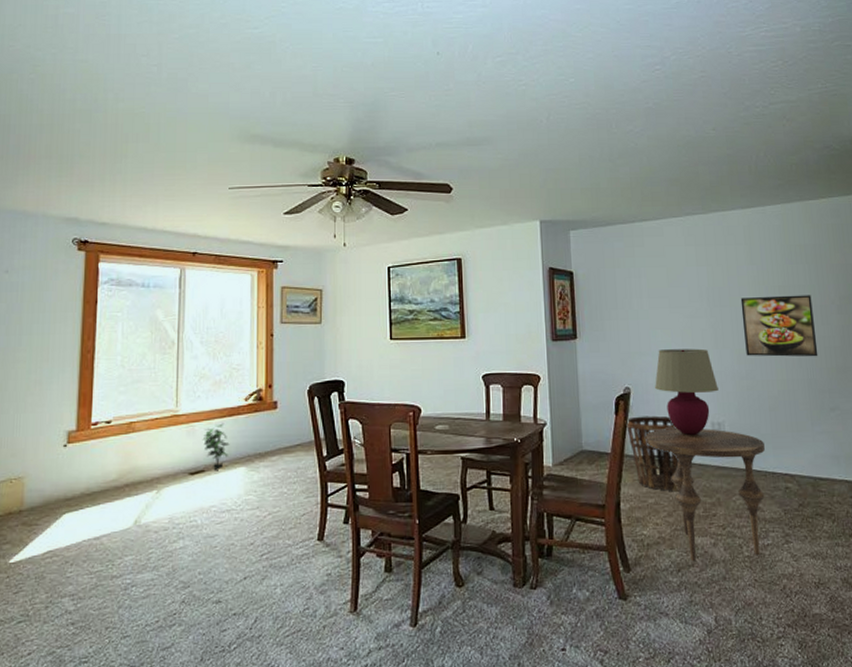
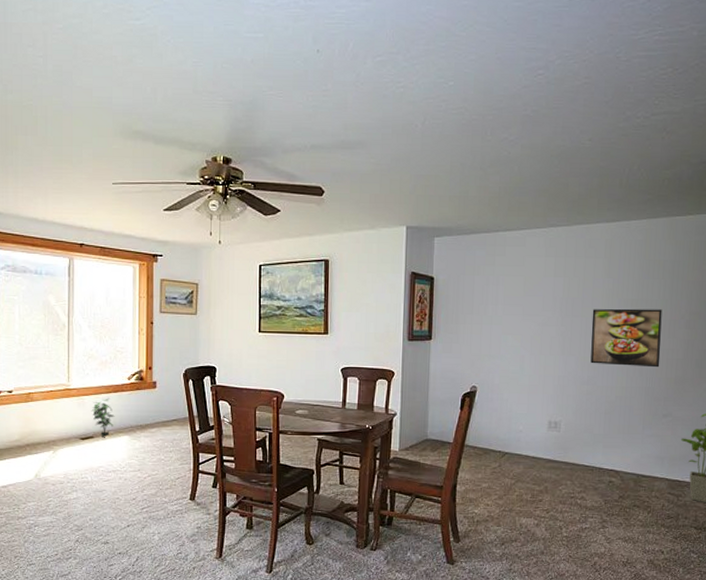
basket: present [625,415,693,492] -> none [468,412,527,479]
side table: present [645,428,765,562] -> none [486,424,595,538]
table lamp: present [655,348,719,435] -> none [500,353,560,431]

